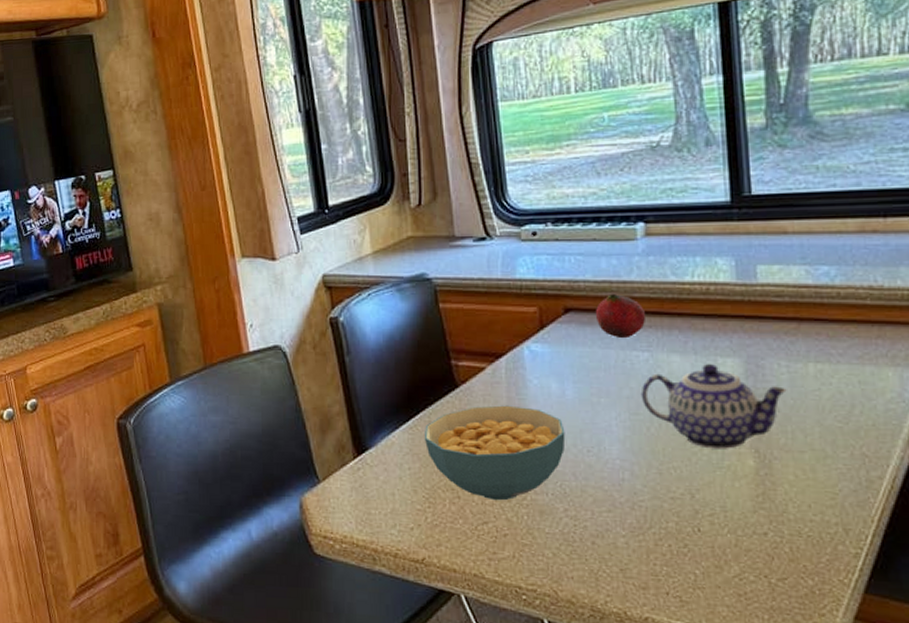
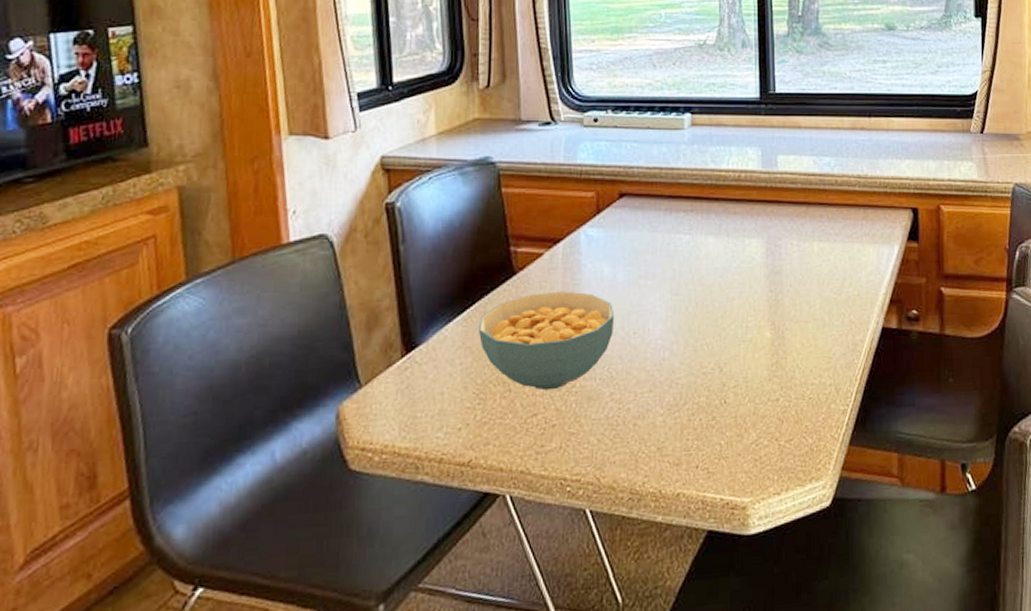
fruit: present [595,294,647,339] -> none [646,180,689,223]
teapot: present [640,363,787,449] -> none [682,244,797,324]

